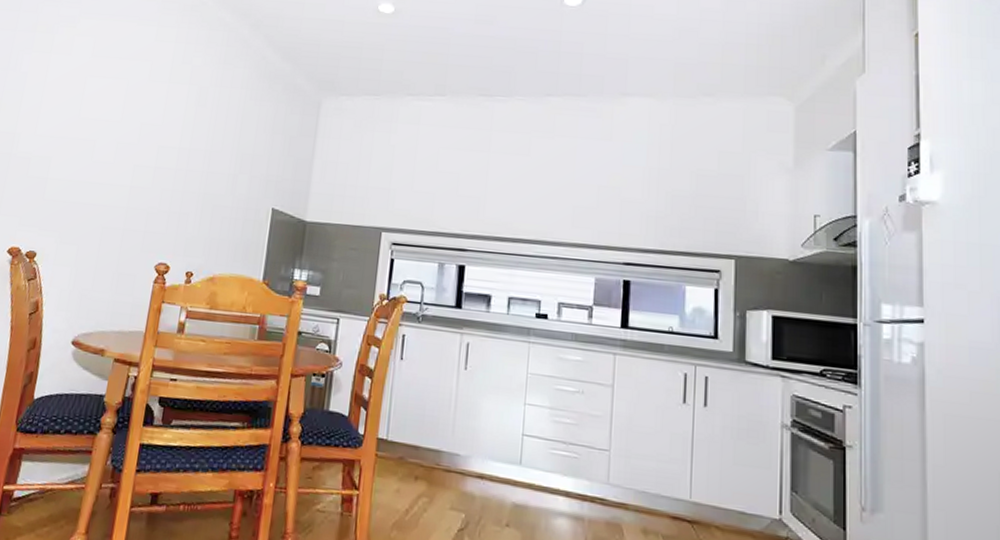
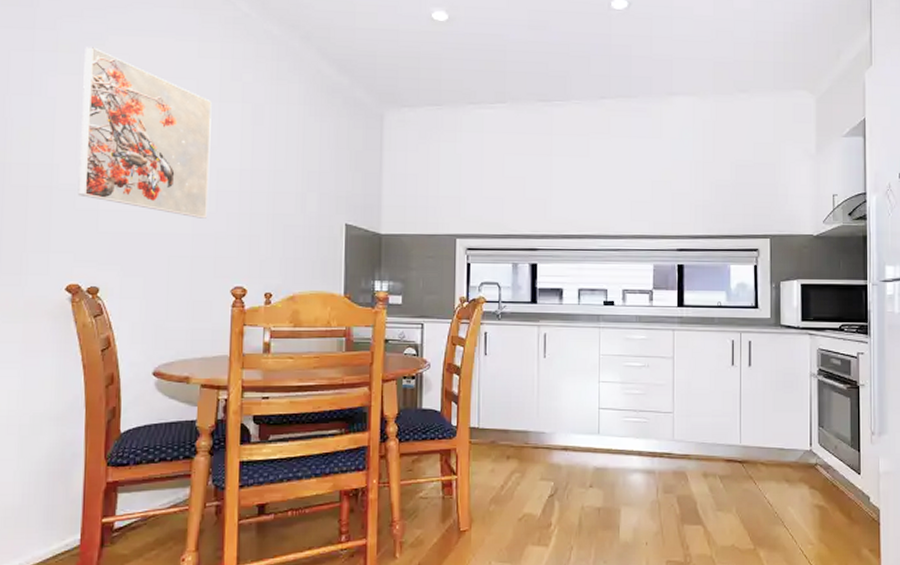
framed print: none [32,28,162,193] -> present [77,47,212,219]

